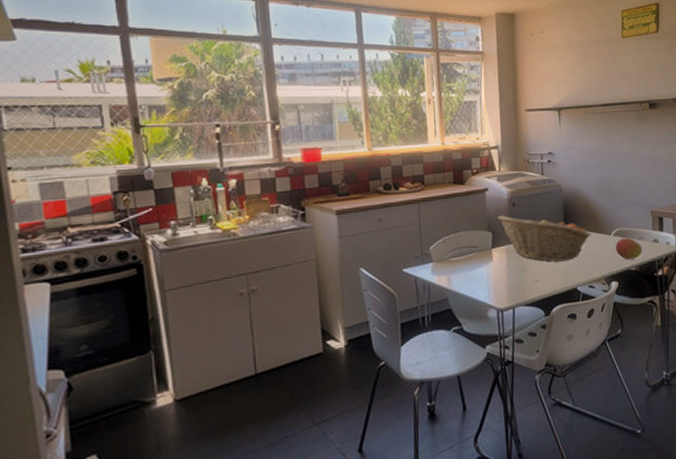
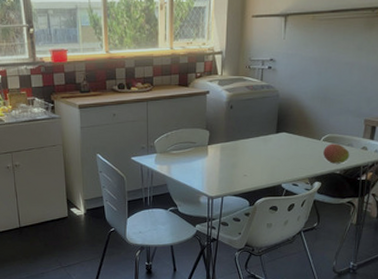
fruit basket: present [497,215,591,262] -> none [215,116,301,161]

